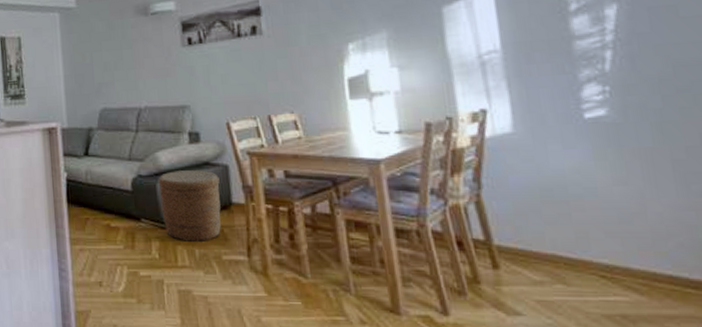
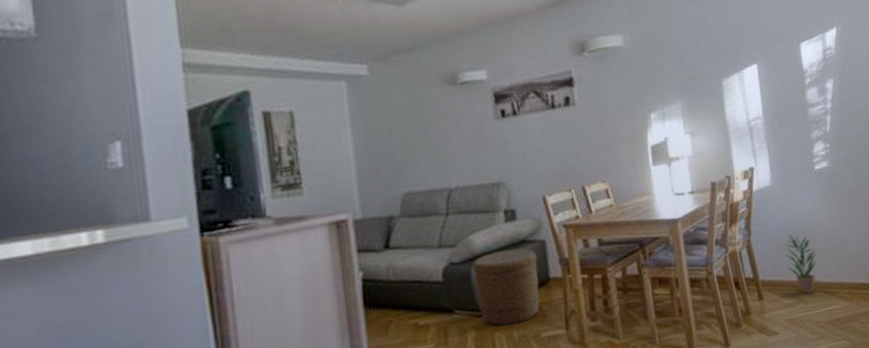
potted plant: none [534,196,587,274] -> present [785,235,817,294]

